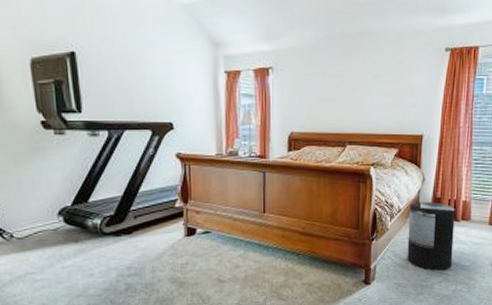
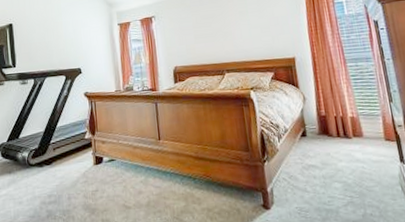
trash can: present [407,202,455,271] -> none [295,120,354,193]

